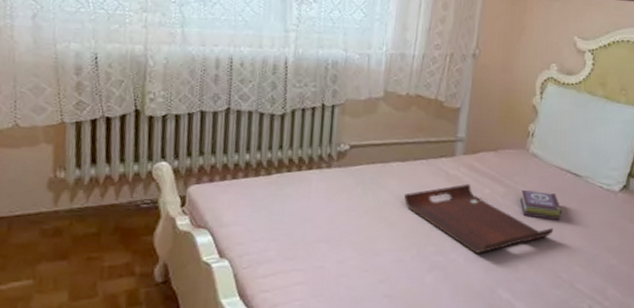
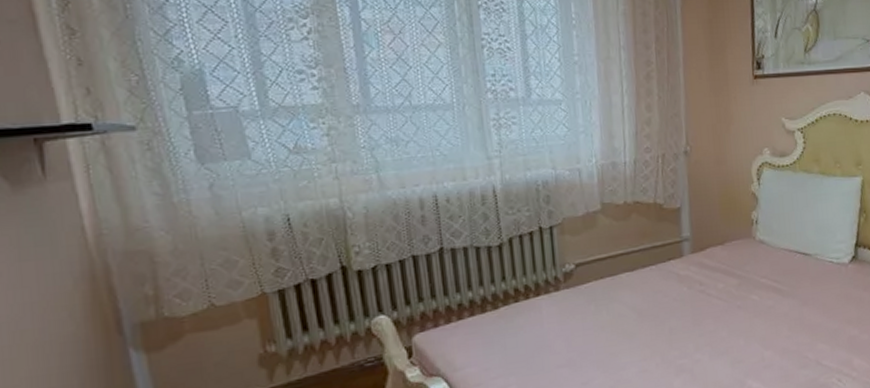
serving tray: present [403,183,554,253] -> none [638,281,792,349]
book: present [519,189,562,221] -> none [754,276,797,304]

